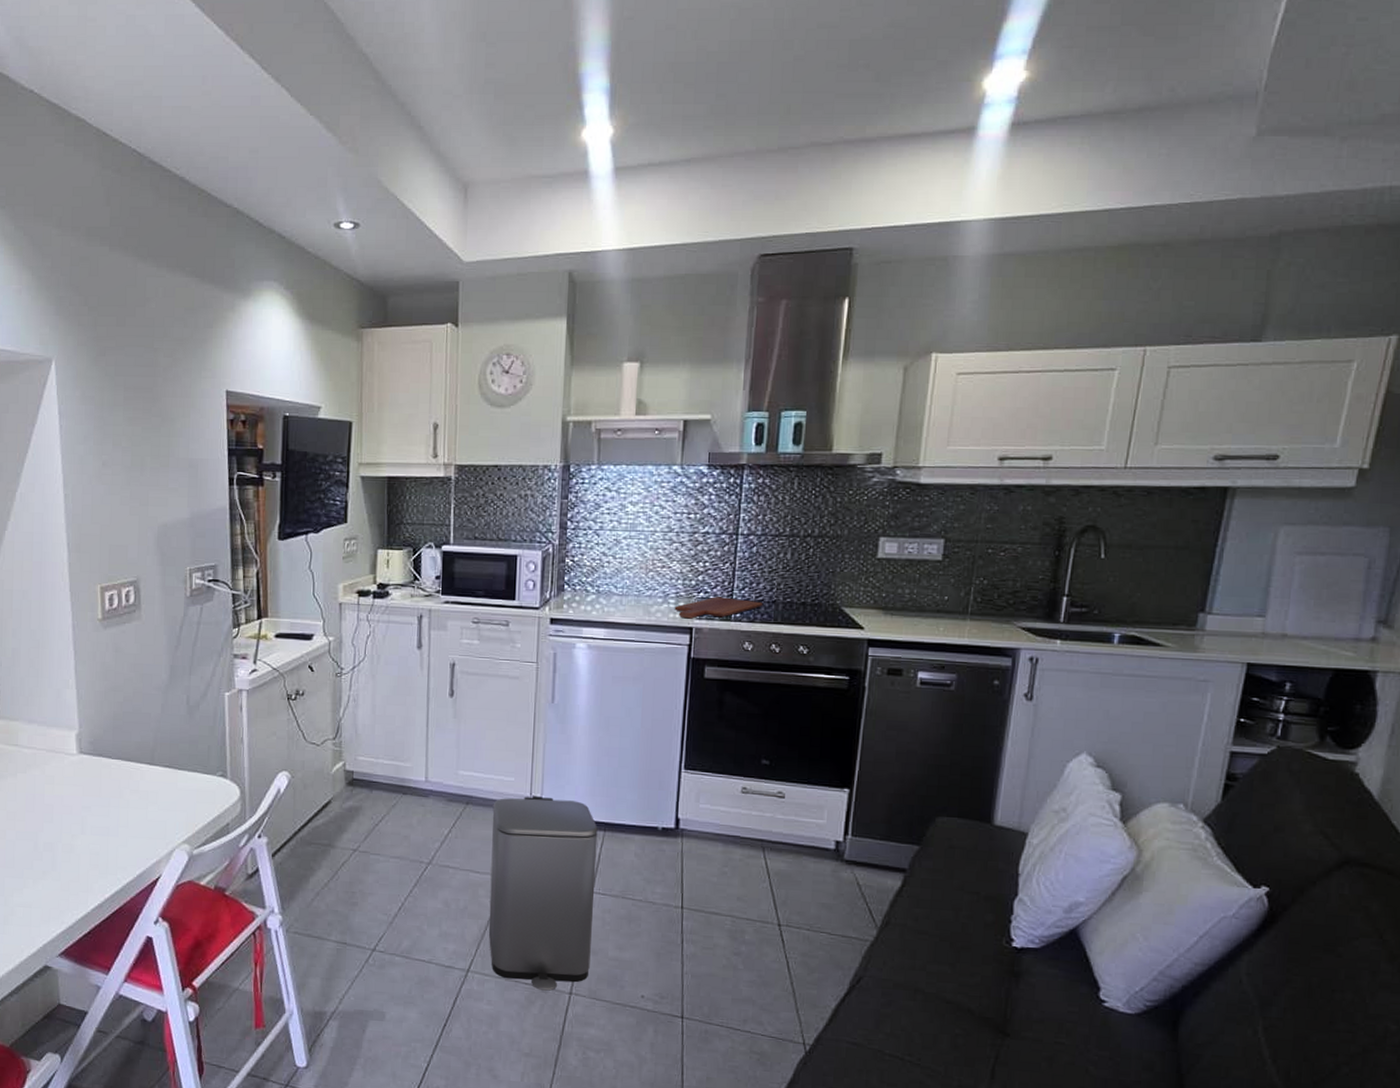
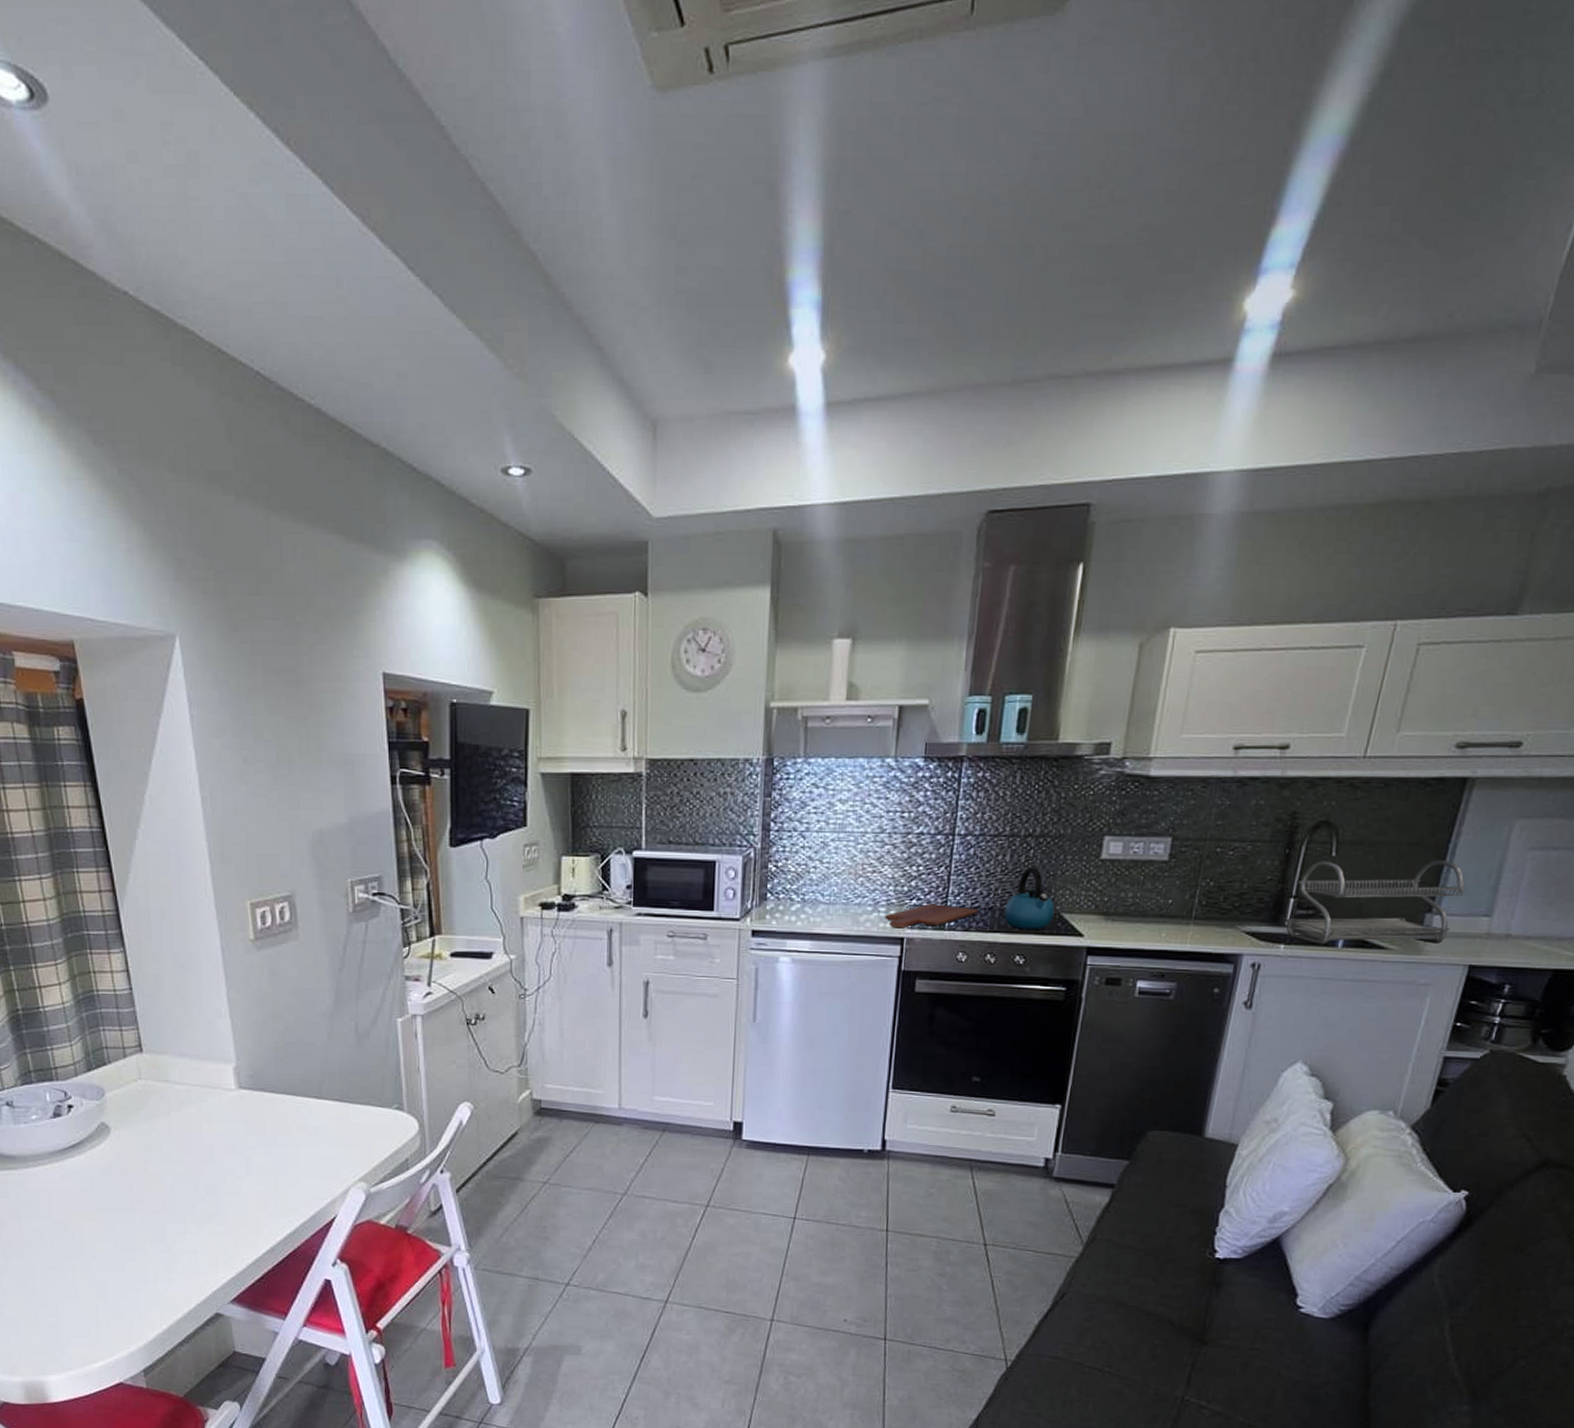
pedal bin: present [488,797,598,991] -> none [687,1122,801,1319]
kettle: none [786,565,835,623] -> present [1003,868,1055,931]
dish rack: none [1059,562,1237,642] -> present [1285,859,1466,945]

